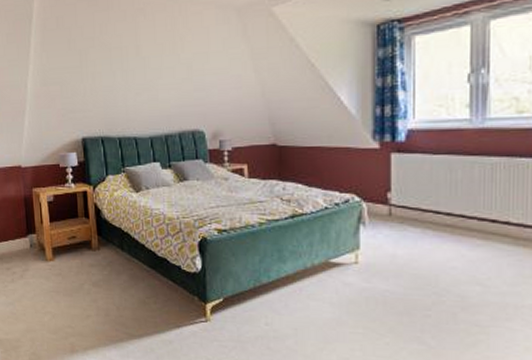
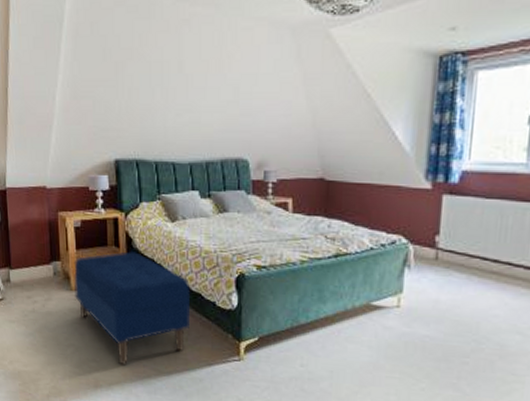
bench: none [48,220,157,330] -> present [74,250,191,365]

